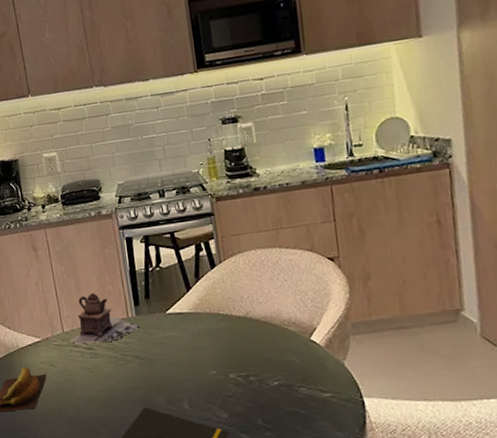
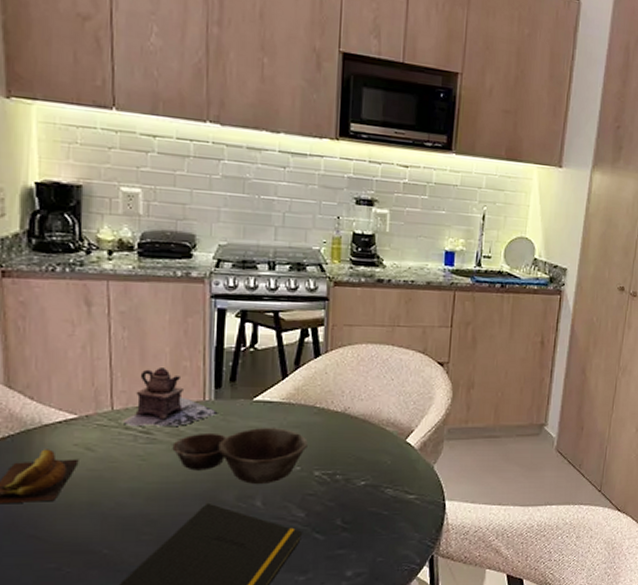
bowl: none [110,335,219,389] -> present [172,427,308,485]

